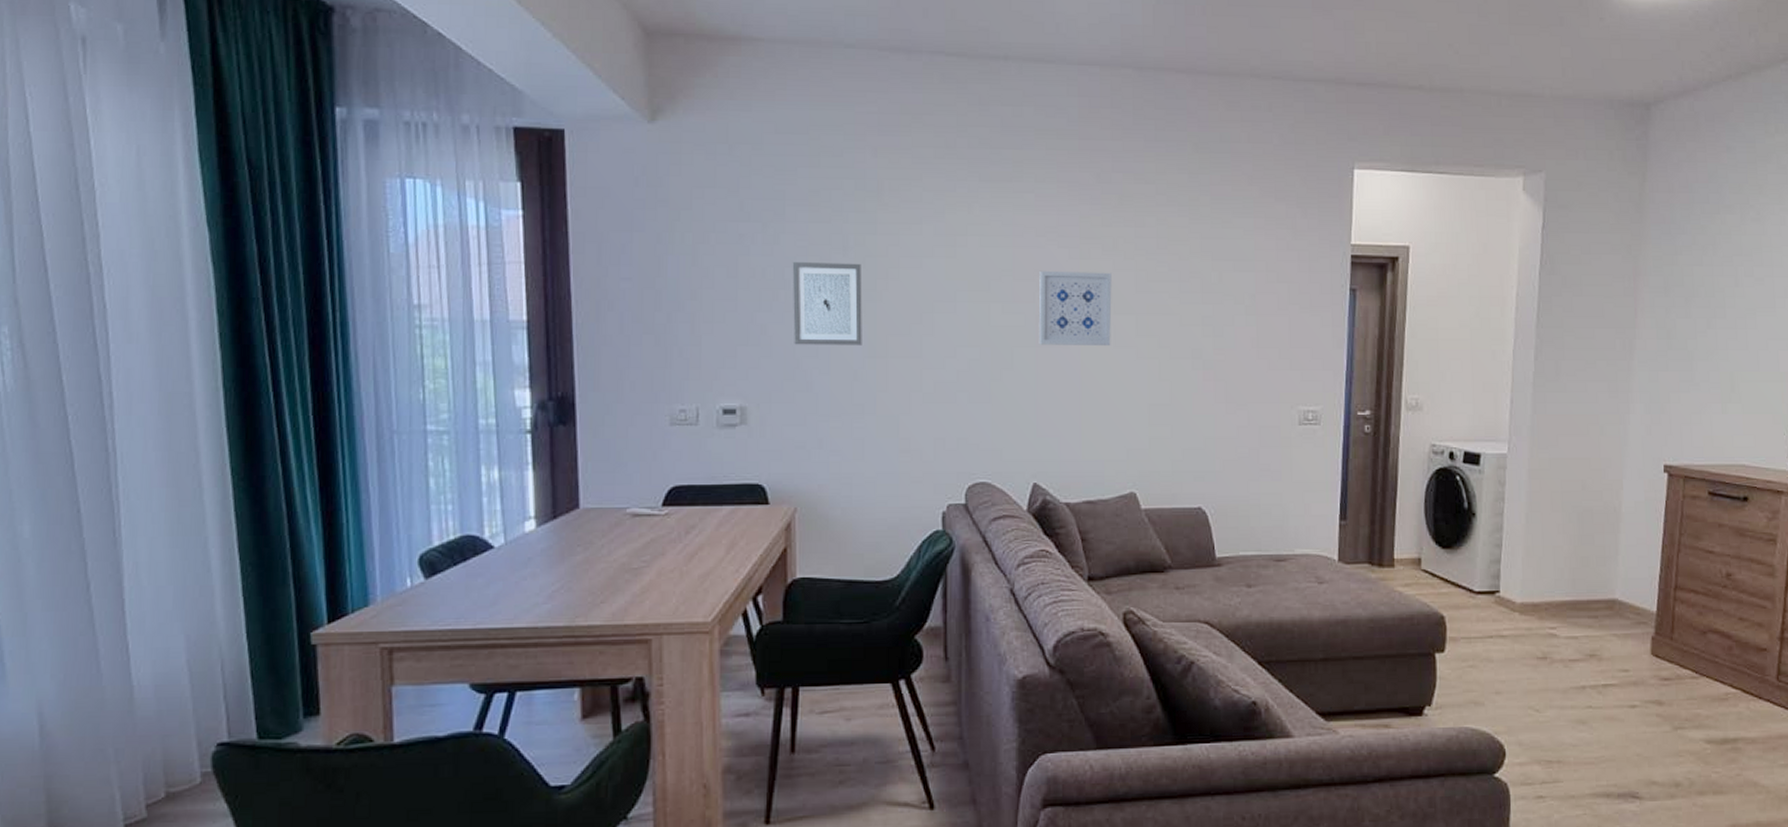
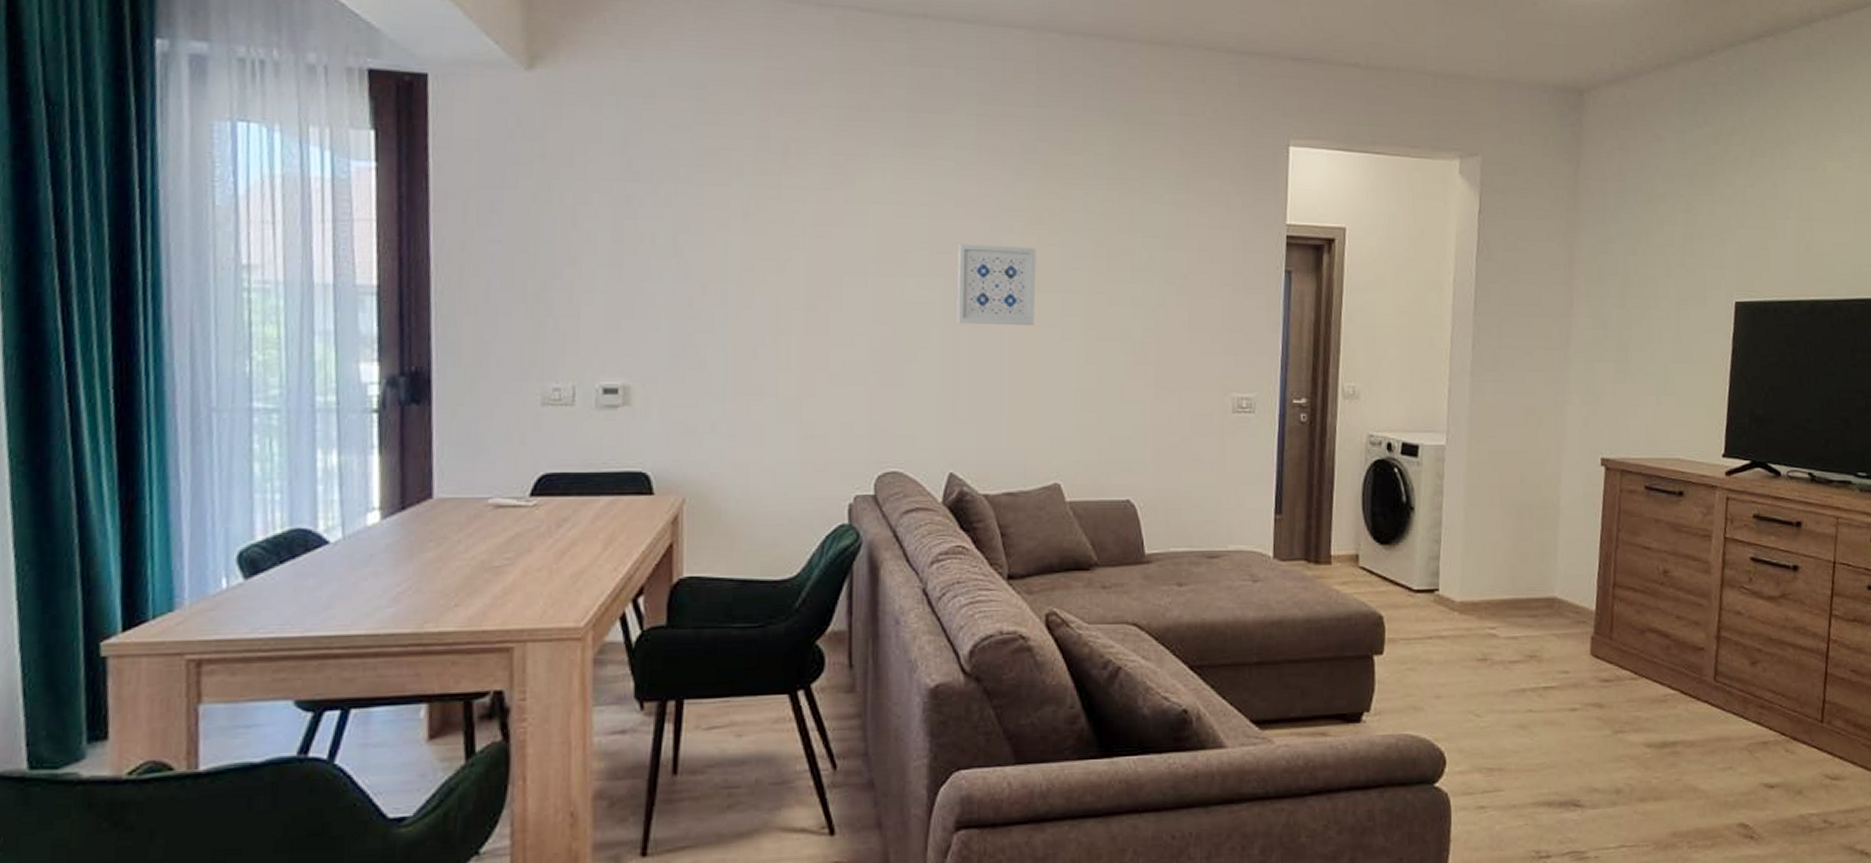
wall art: present [792,262,862,346] -> none [685,228,764,320]

